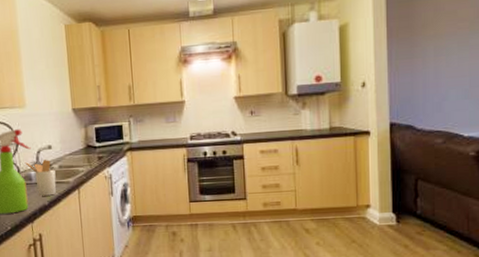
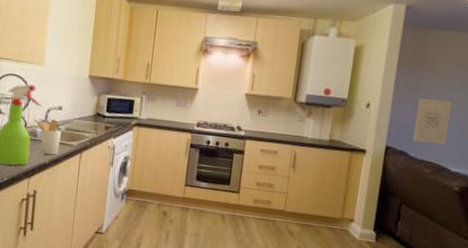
wall art: none [416,64,453,113] -> present [412,98,453,145]

